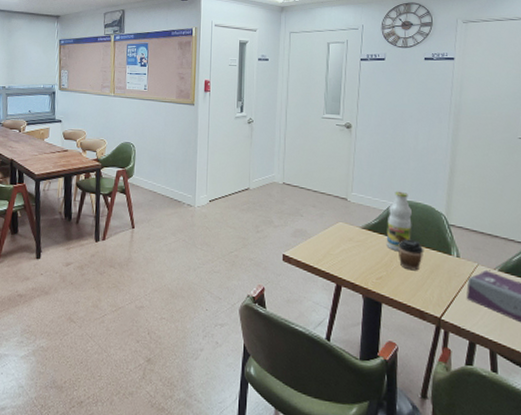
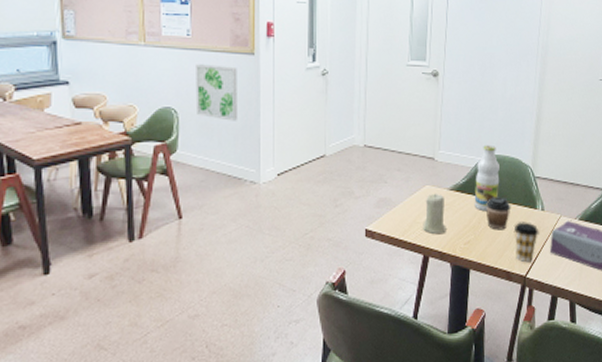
wall art: none [148,111,181,156] -> present [195,64,237,121]
candle: none [336,230,359,267] -> present [423,194,446,234]
coffee cup: none [428,265,455,305] -> present [515,222,539,263]

